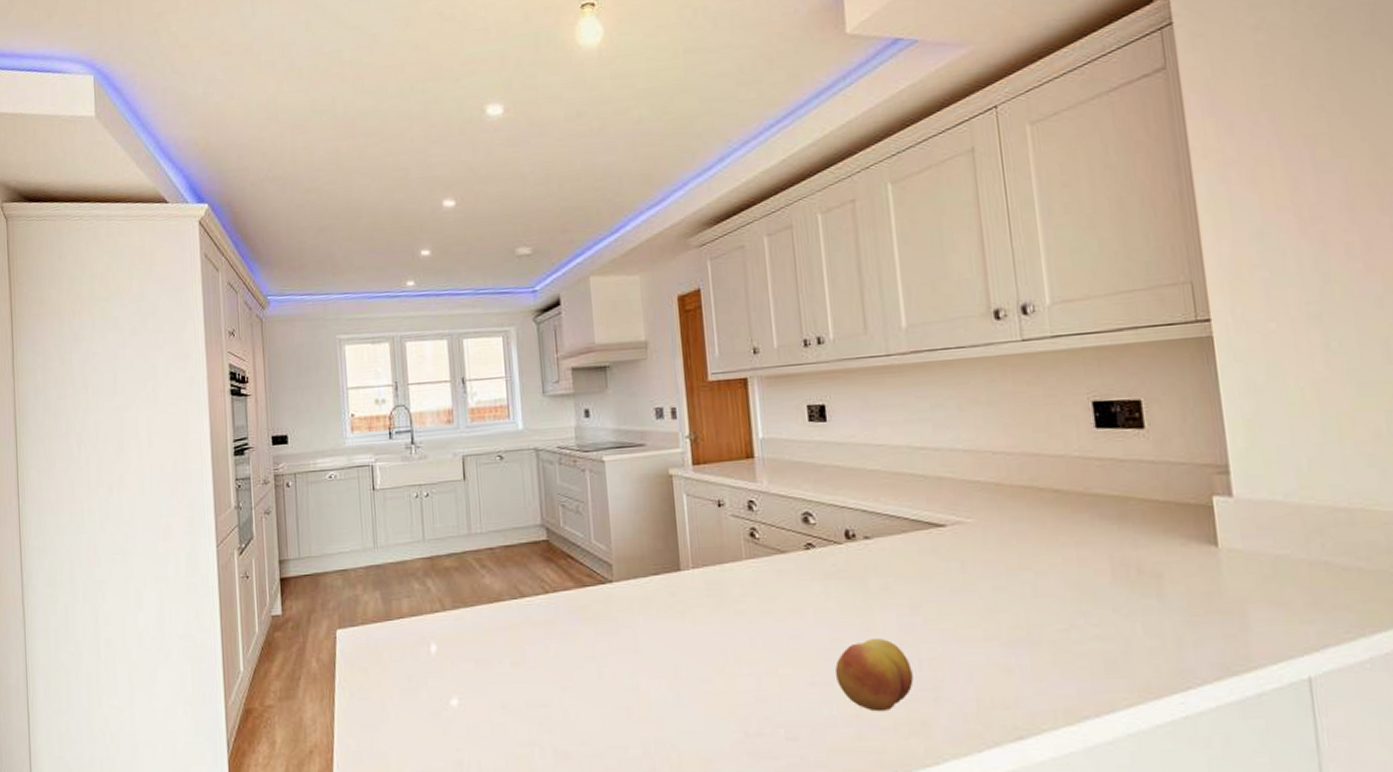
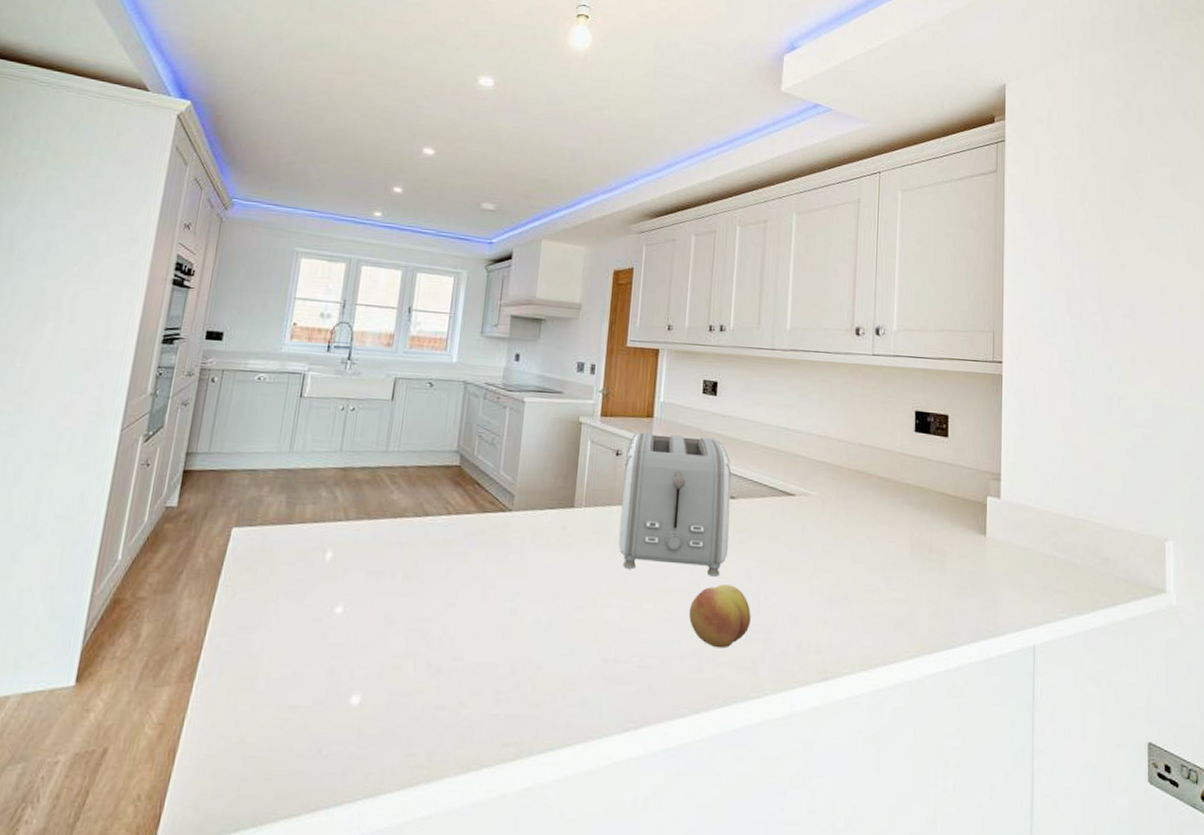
toaster: none [730,471,871,632] -> present [618,431,732,577]

